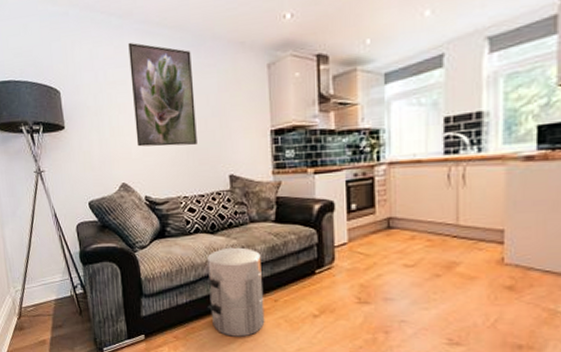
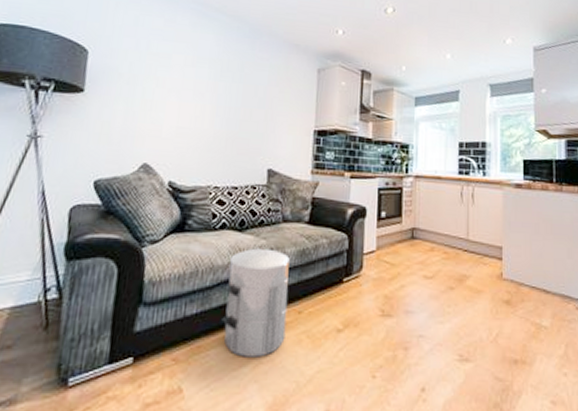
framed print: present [128,42,197,147] -> none [170,19,246,134]

